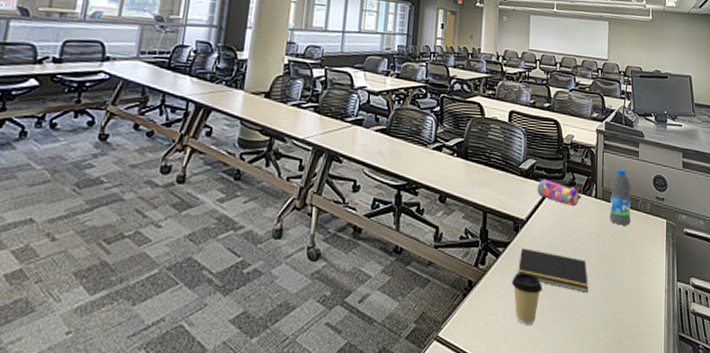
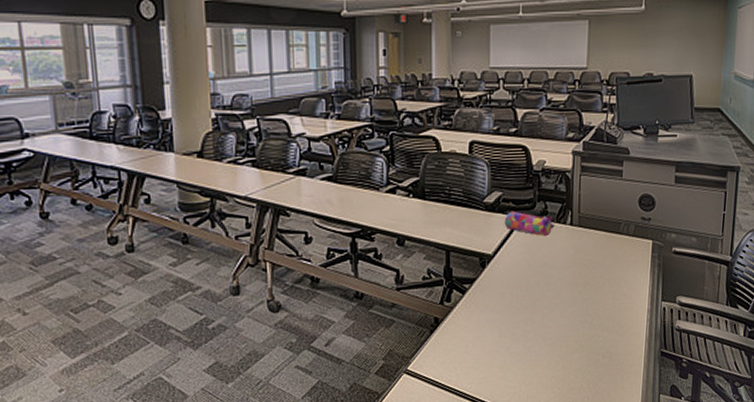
coffee cup: present [512,272,542,325] -> none [480,305,513,354]
notepad: present [518,248,589,294] -> none [486,282,563,320]
water bottle: present [610,169,631,225] -> none [587,191,612,251]

